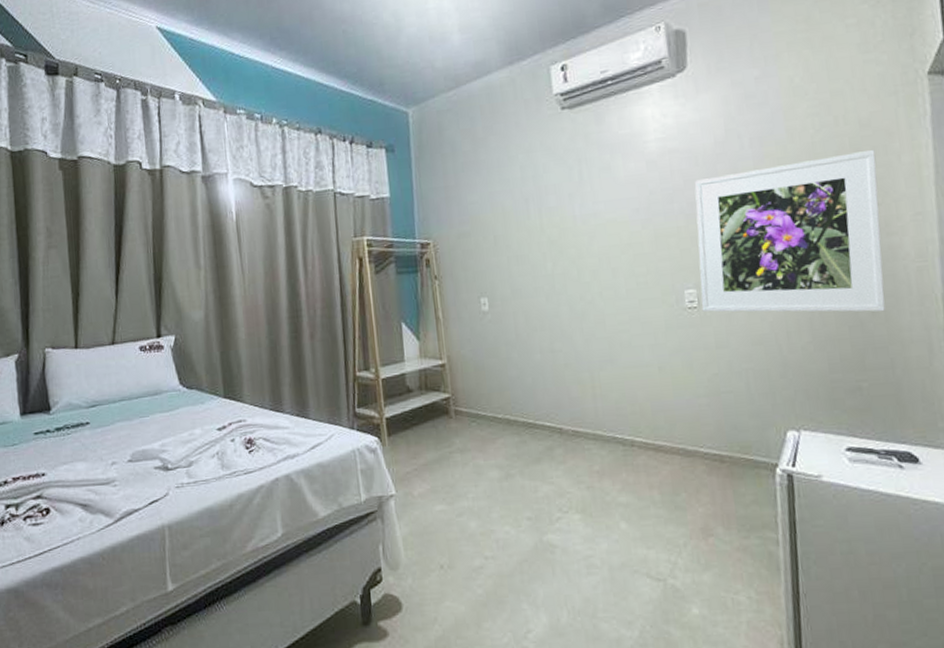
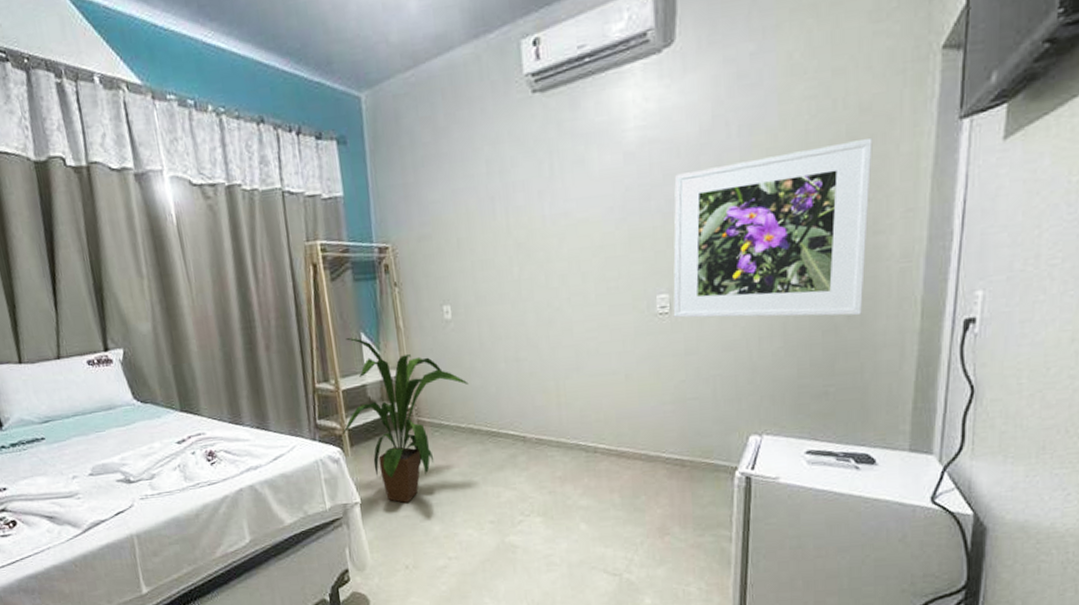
house plant: none [380,328,505,496] -> present [342,338,469,503]

